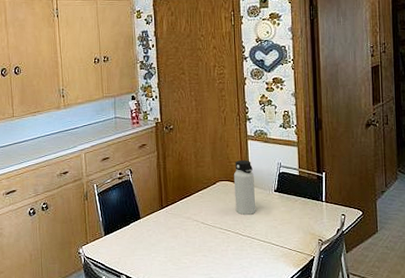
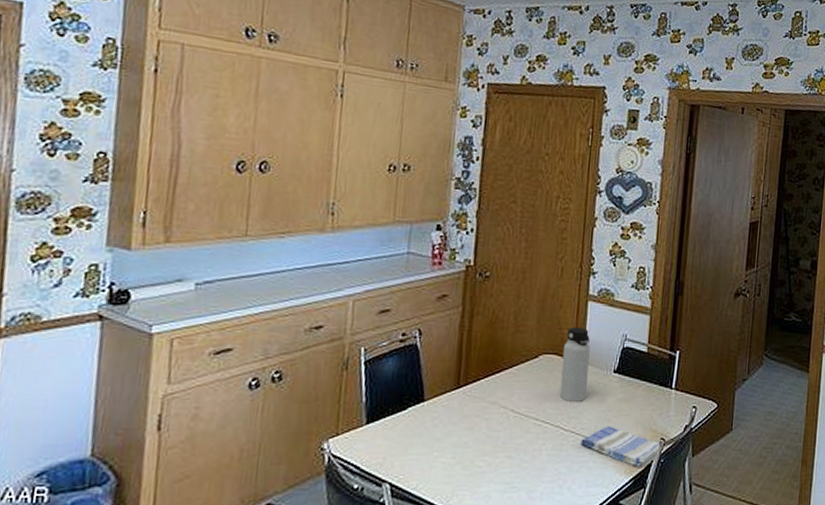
dish towel: none [256,232,320,262] -> present [581,426,660,468]

